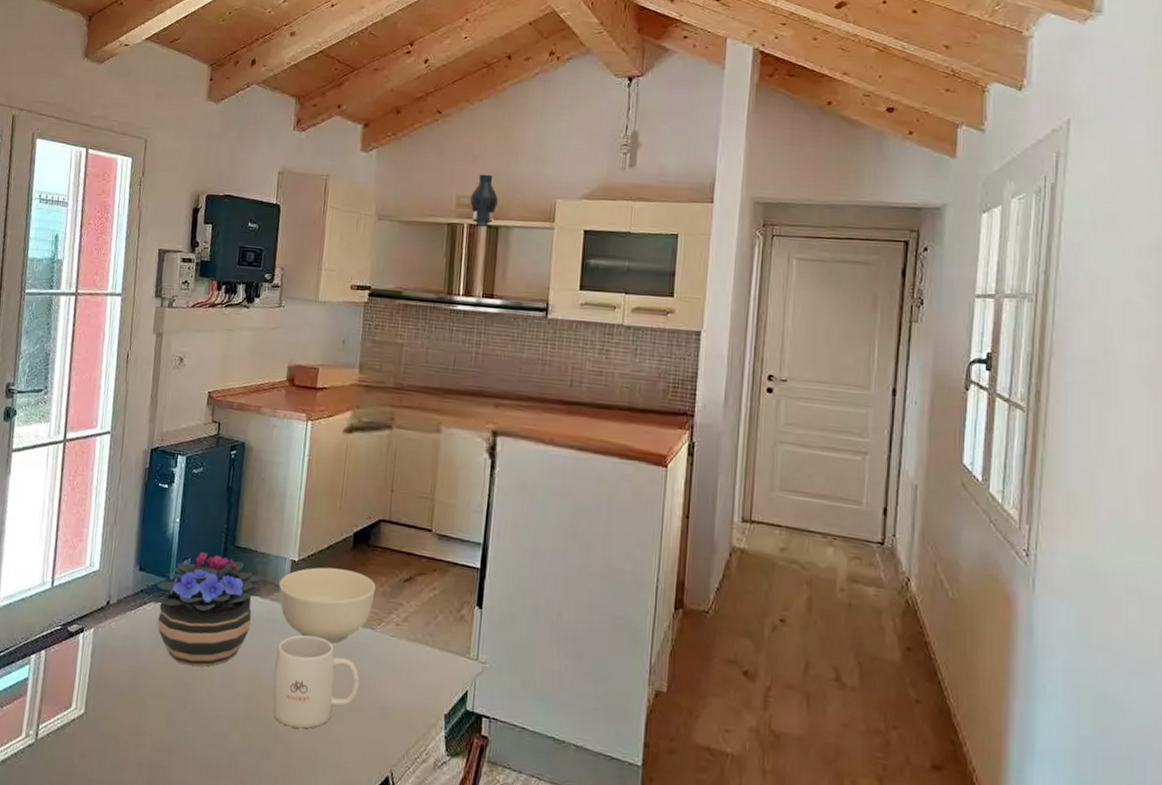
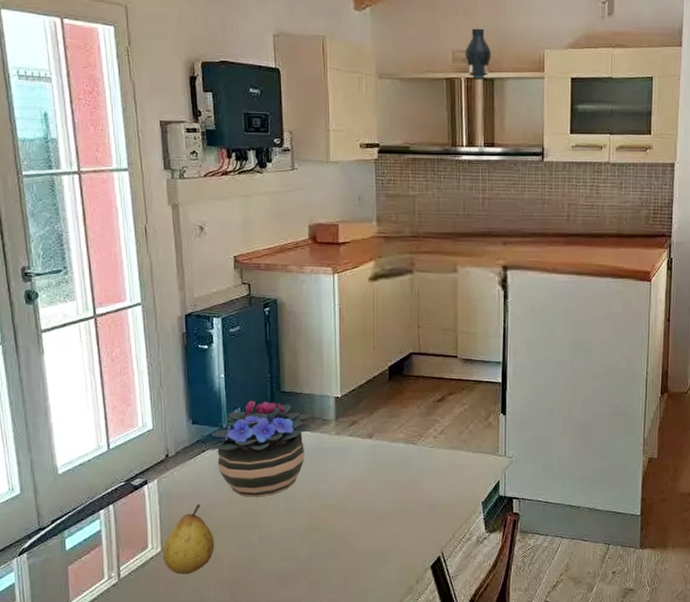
fruit: none [84,663,141,747] -> present [162,504,215,575]
mug: present [273,634,360,729] -> none [331,457,407,532]
bowl: present [279,567,376,644] -> none [326,399,413,460]

